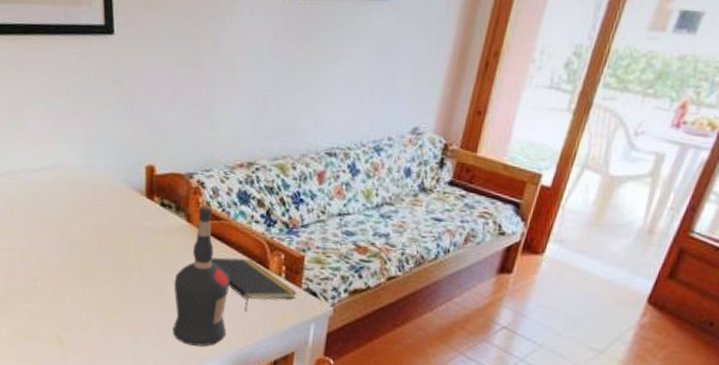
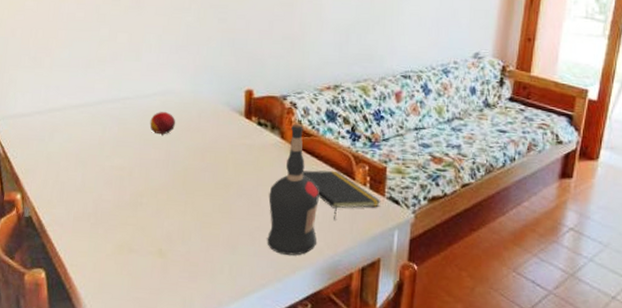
fruit: none [39,188,69,215] -> present [149,112,176,135]

